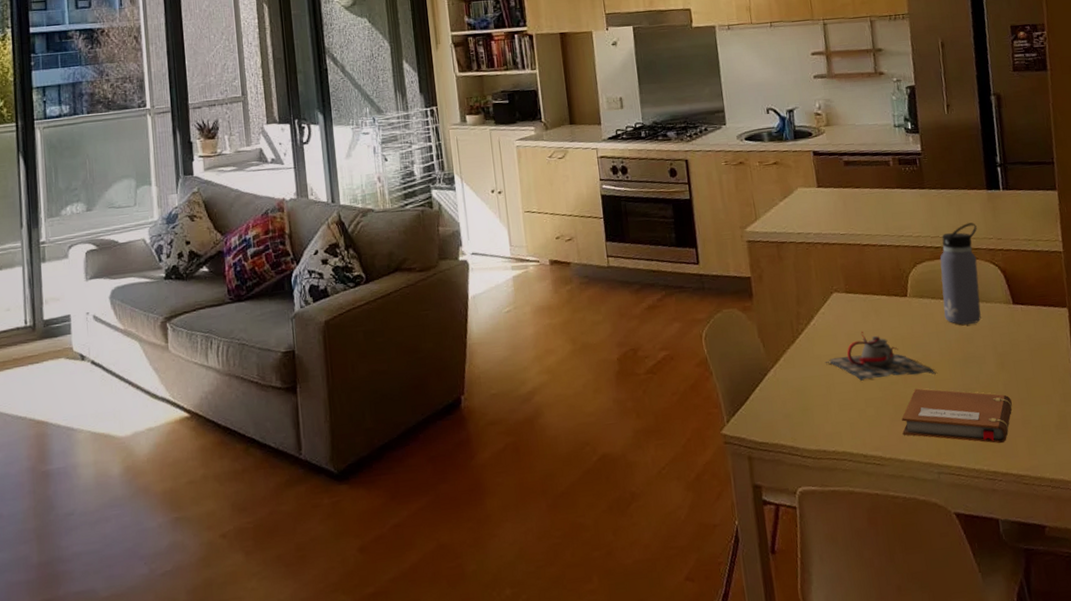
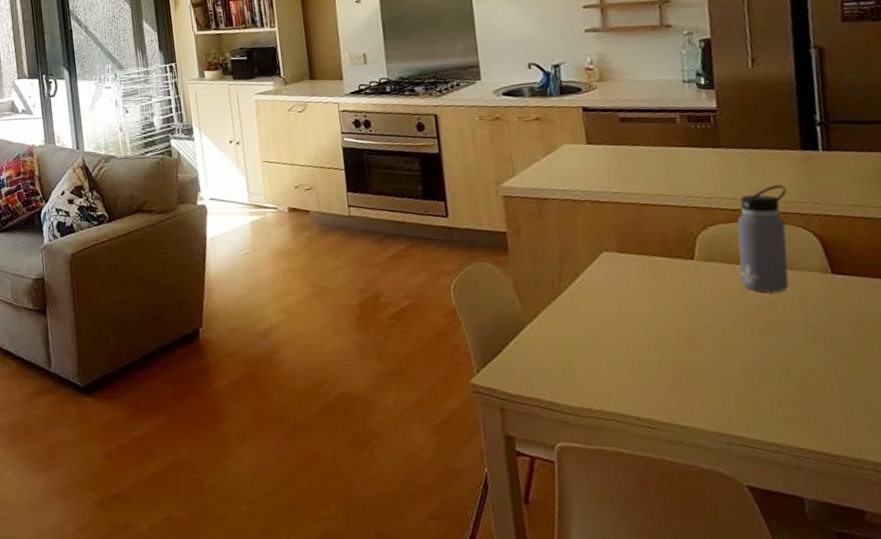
teapot: present [825,331,936,381] -> none [591,292,728,343]
notebook: present [901,388,1013,444] -> none [683,355,827,420]

